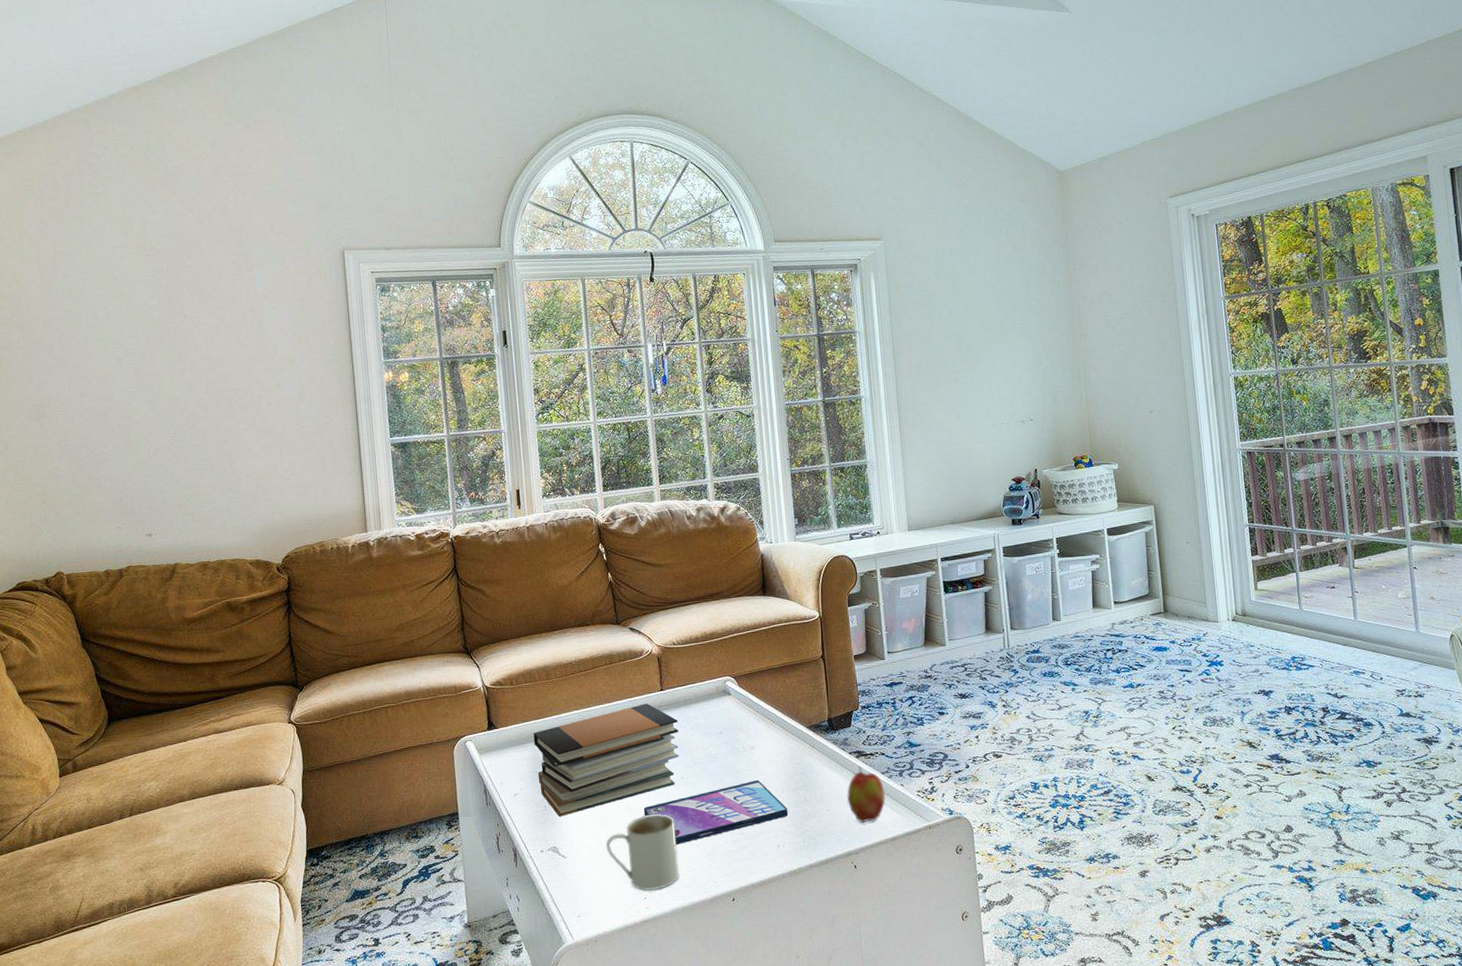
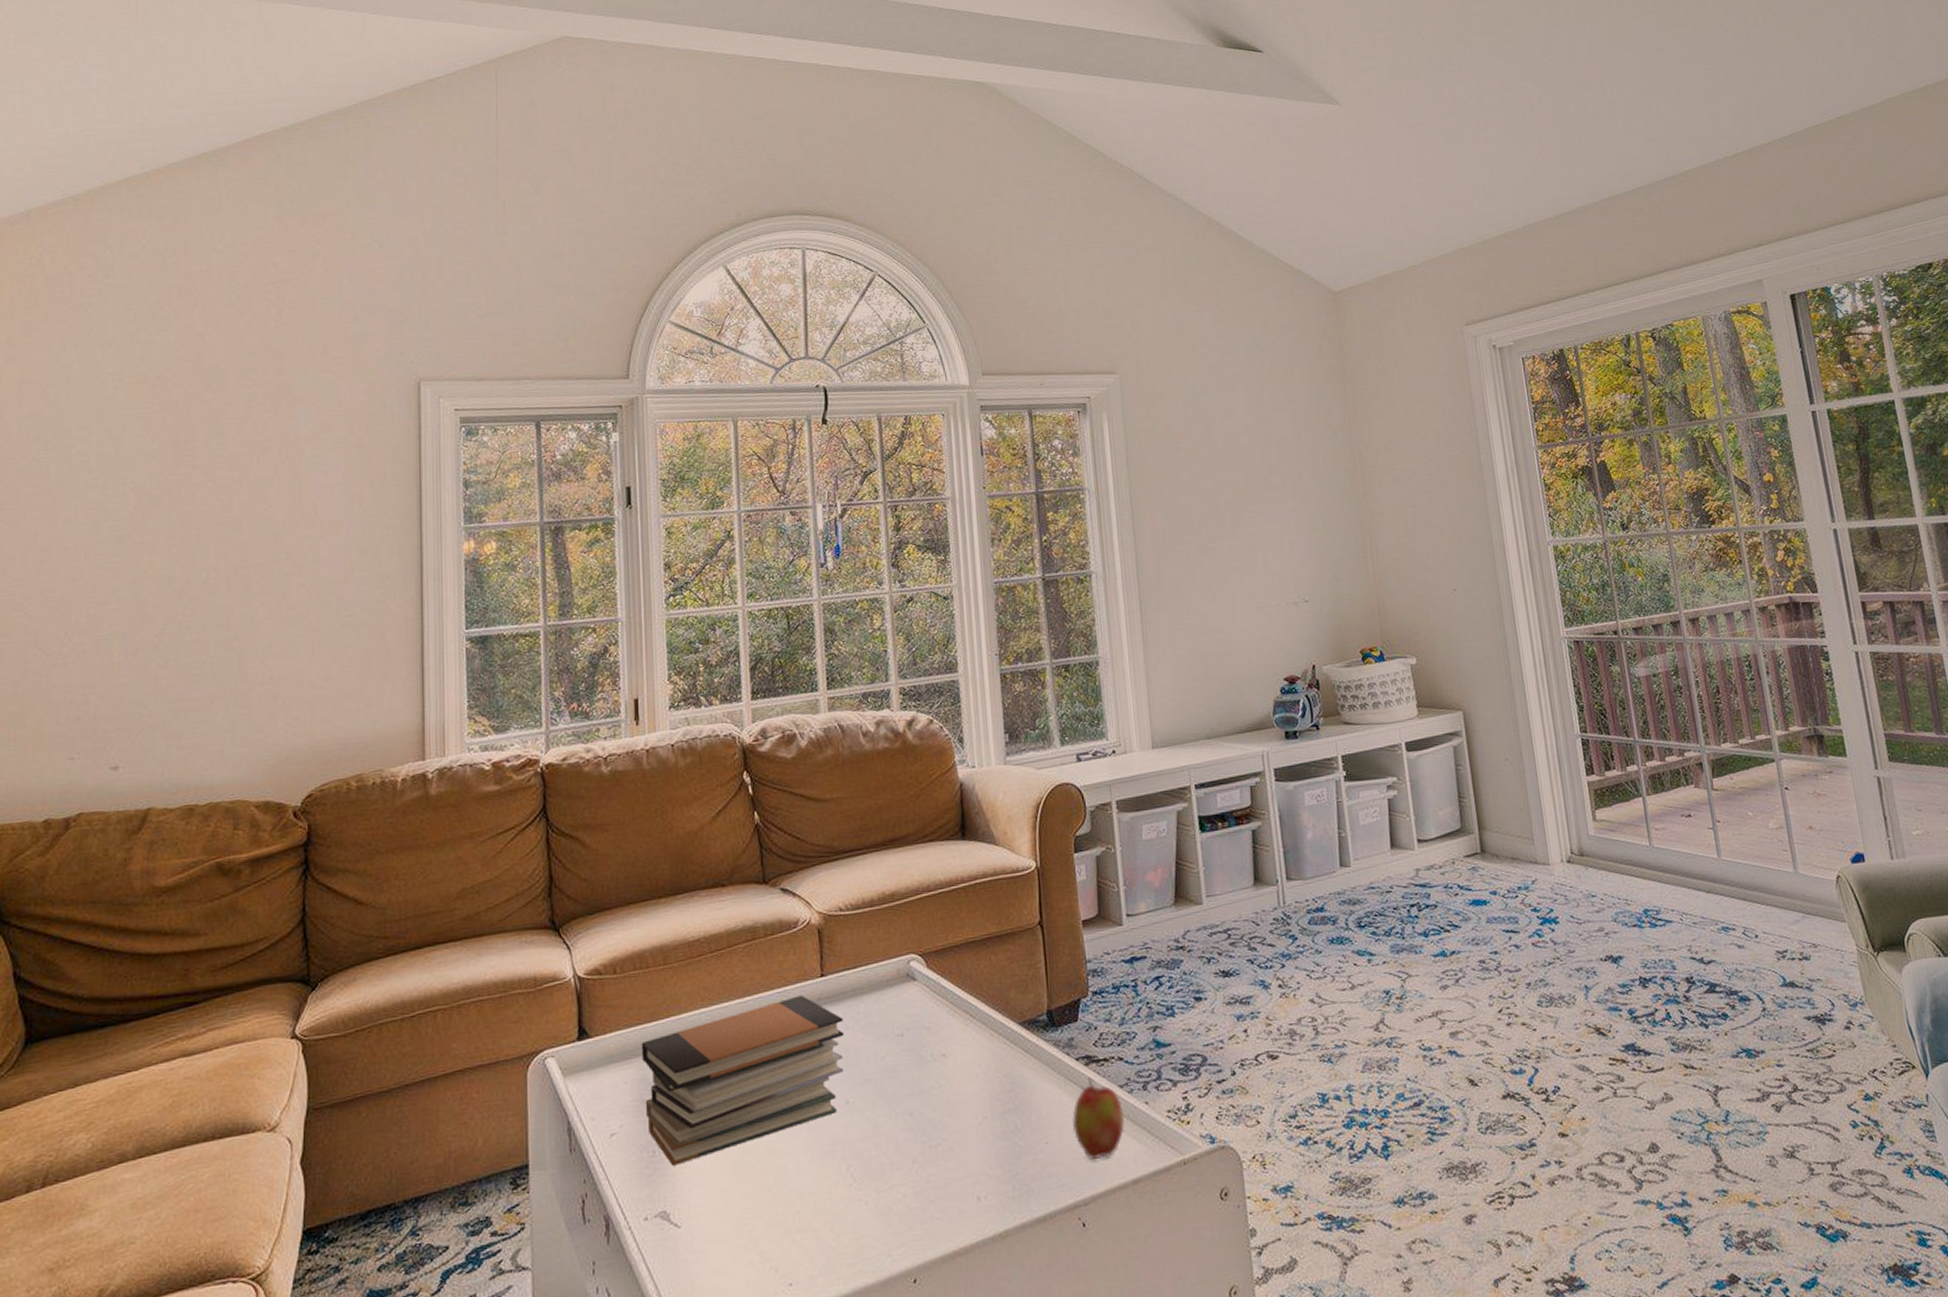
mug: present [606,814,680,891] -> none [737,1157,841,1273]
video game case: present [643,780,789,845] -> none [792,1102,993,1201]

